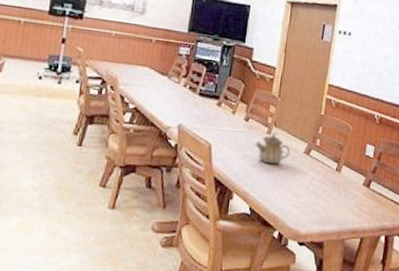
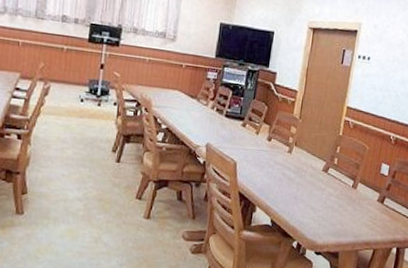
teapot: present [255,132,291,165] -> none [277,151,310,182]

